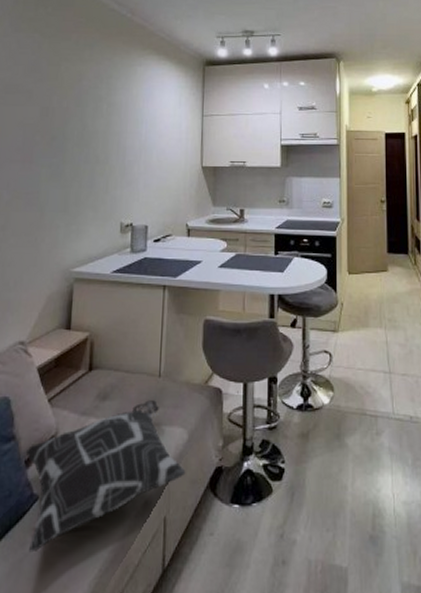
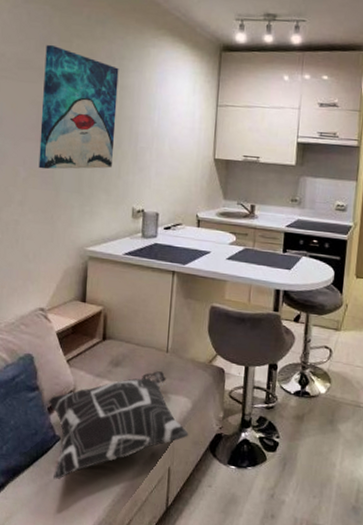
wall art: none [23,68,107,191] -> present [38,44,119,170]

